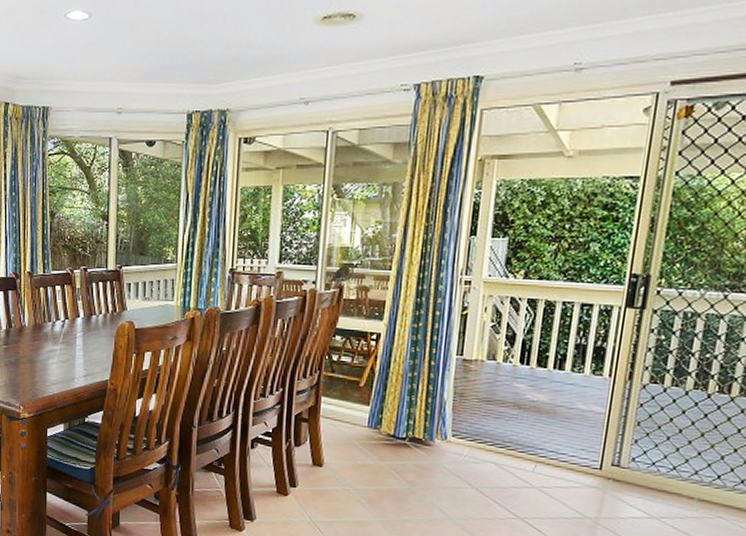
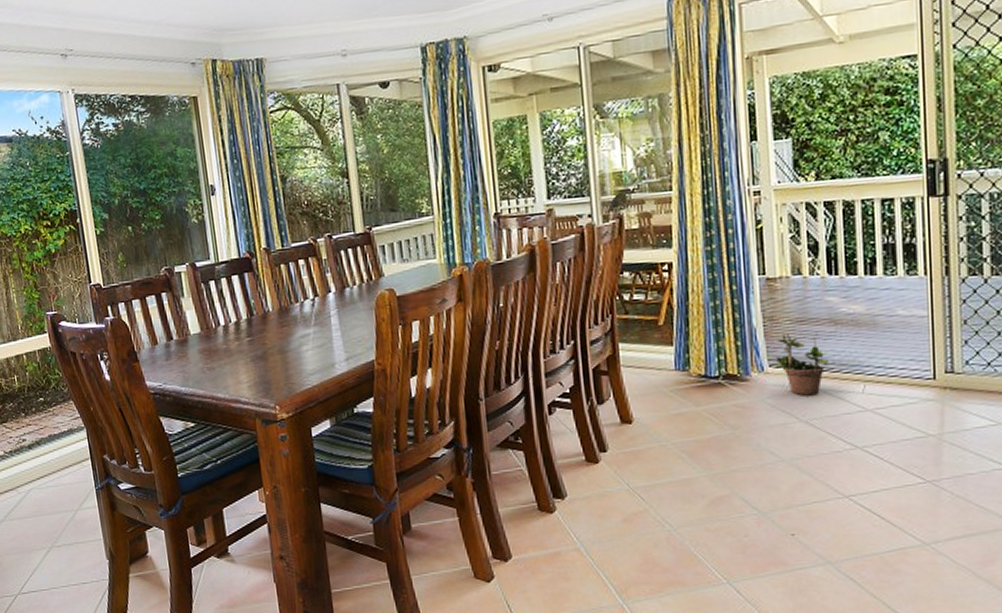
potted plant: none [457,409,508,467] -> present [774,333,830,396]

